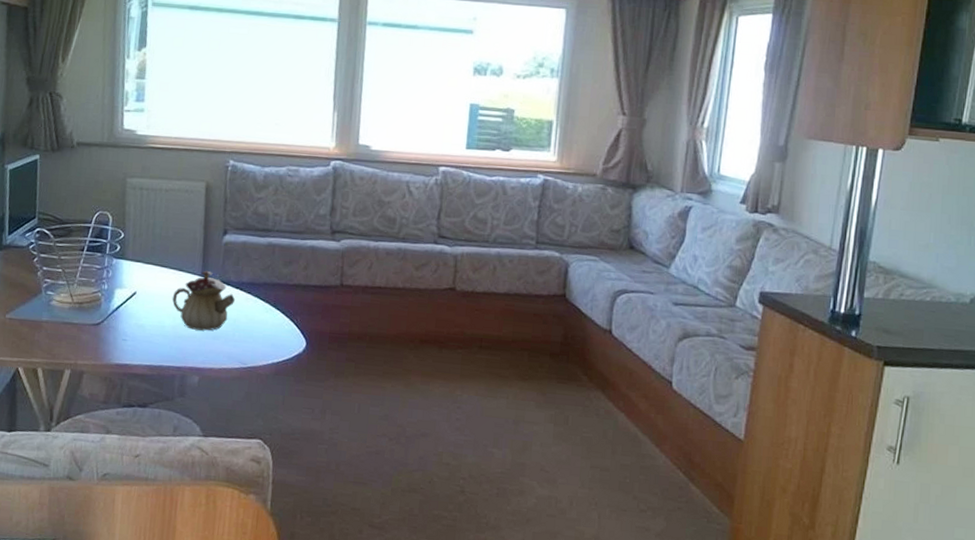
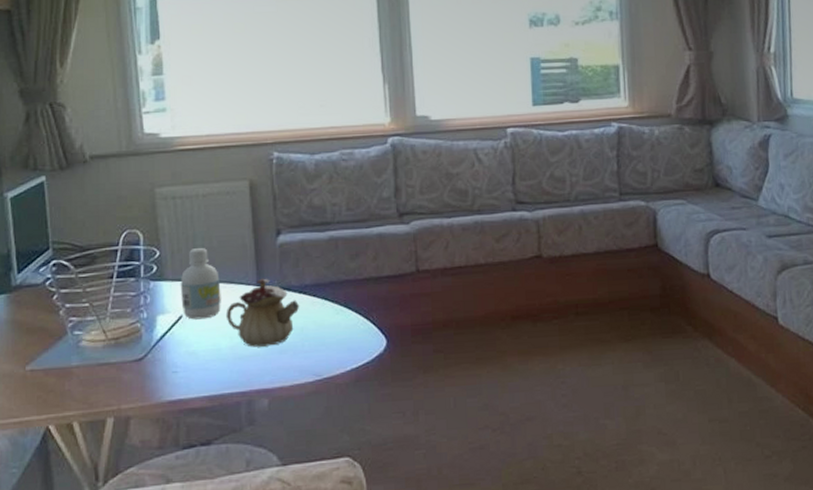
bottle: none [136,235,171,298] -> present [180,247,221,320]

